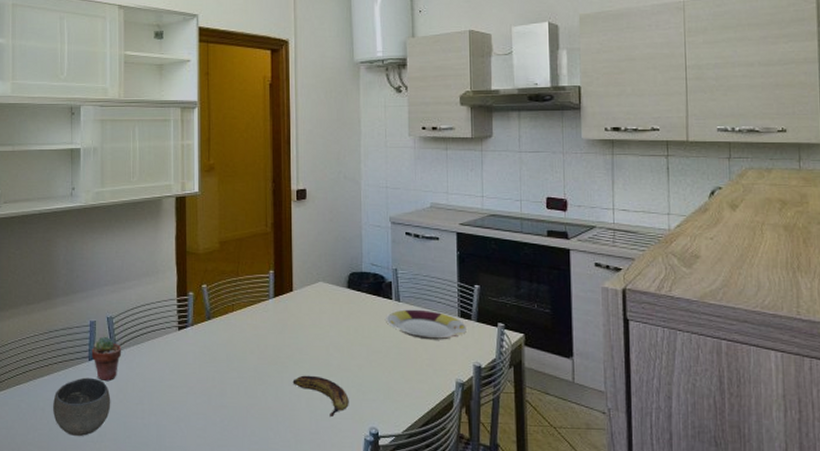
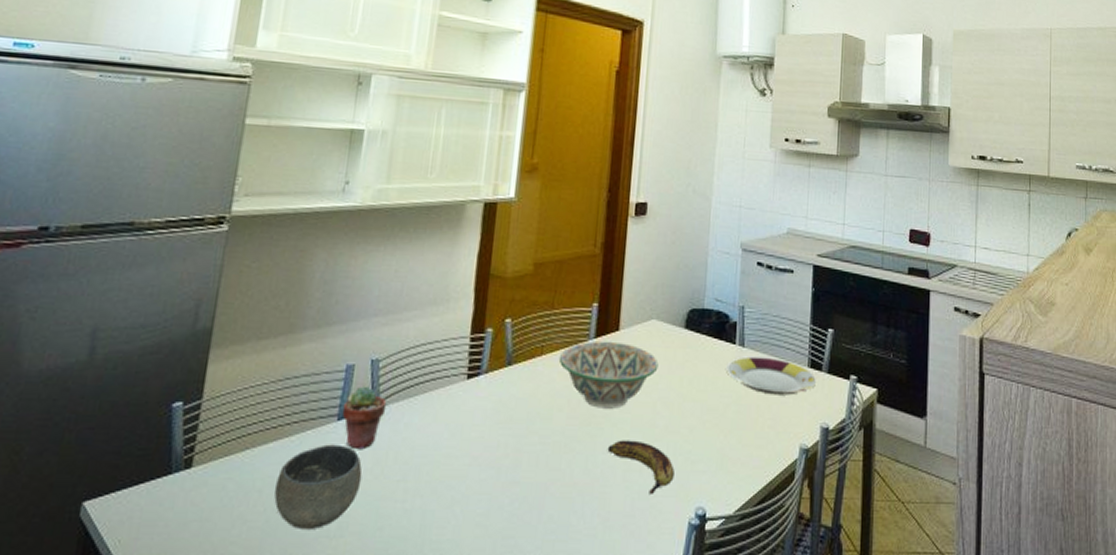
decorative bowl: none [246,299,328,352] -> present [558,340,659,409]

